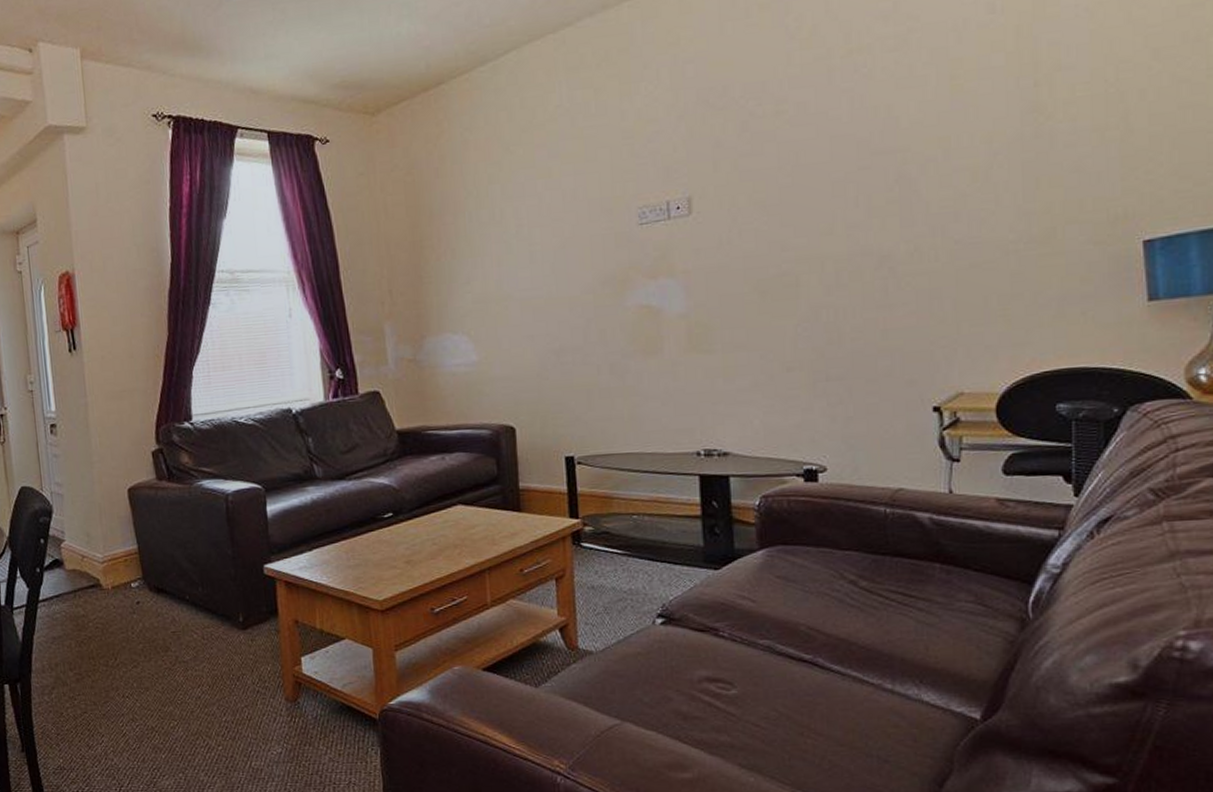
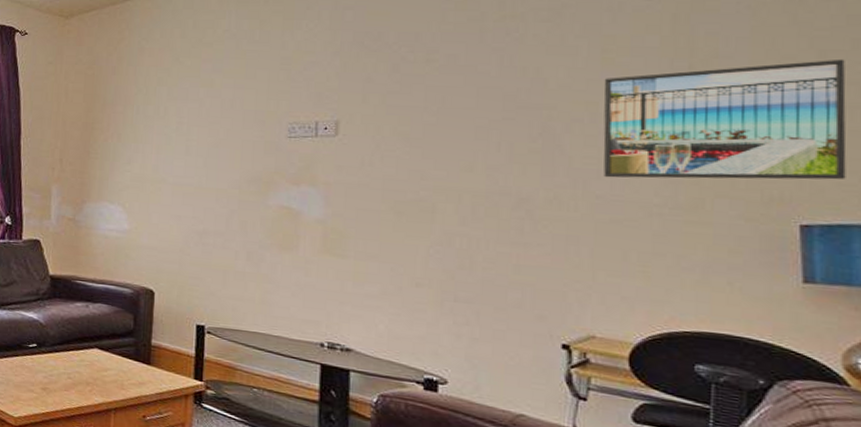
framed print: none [954,55,1182,219] -> present [603,59,847,180]

